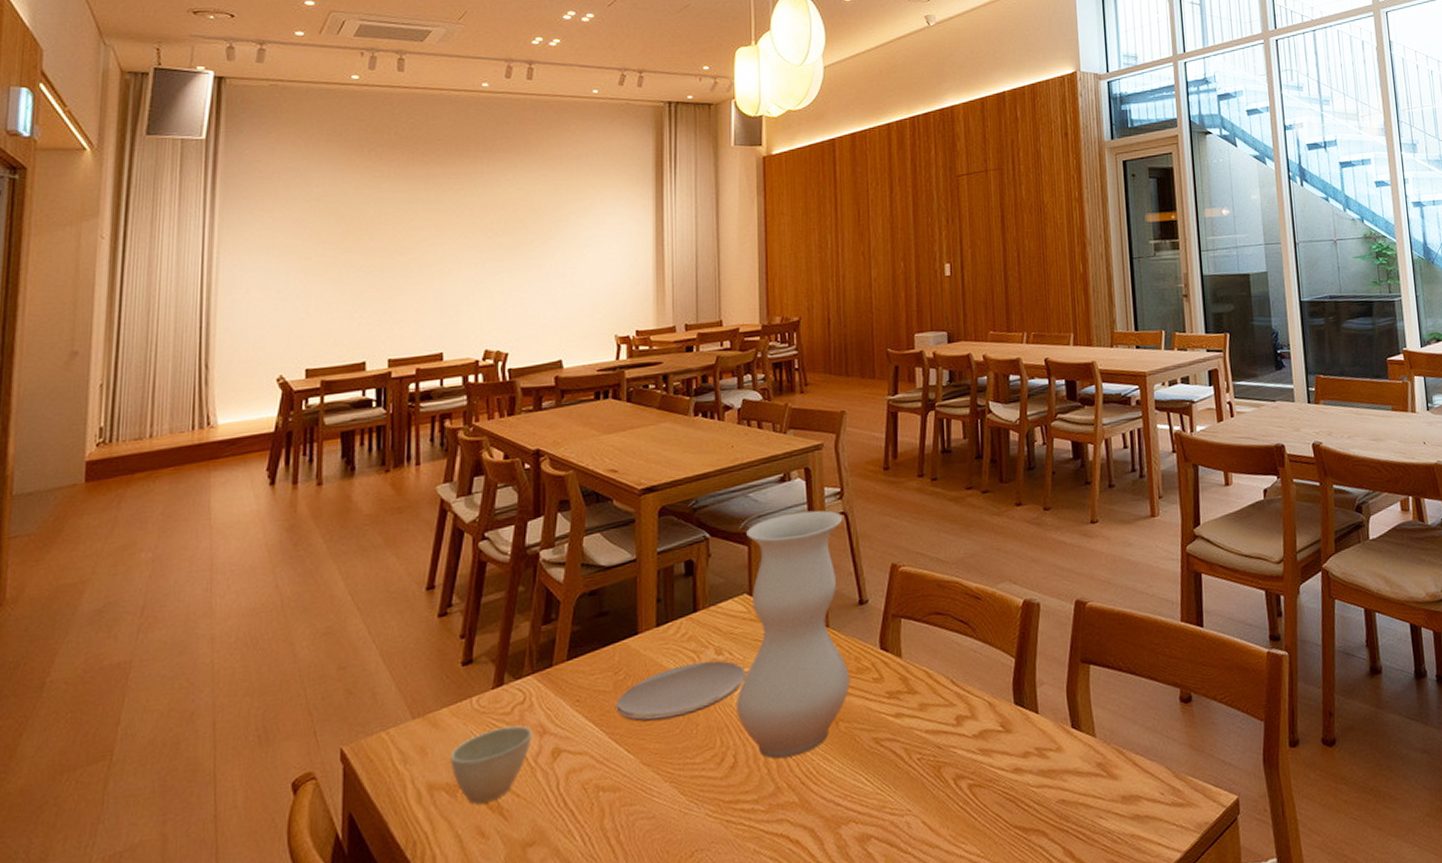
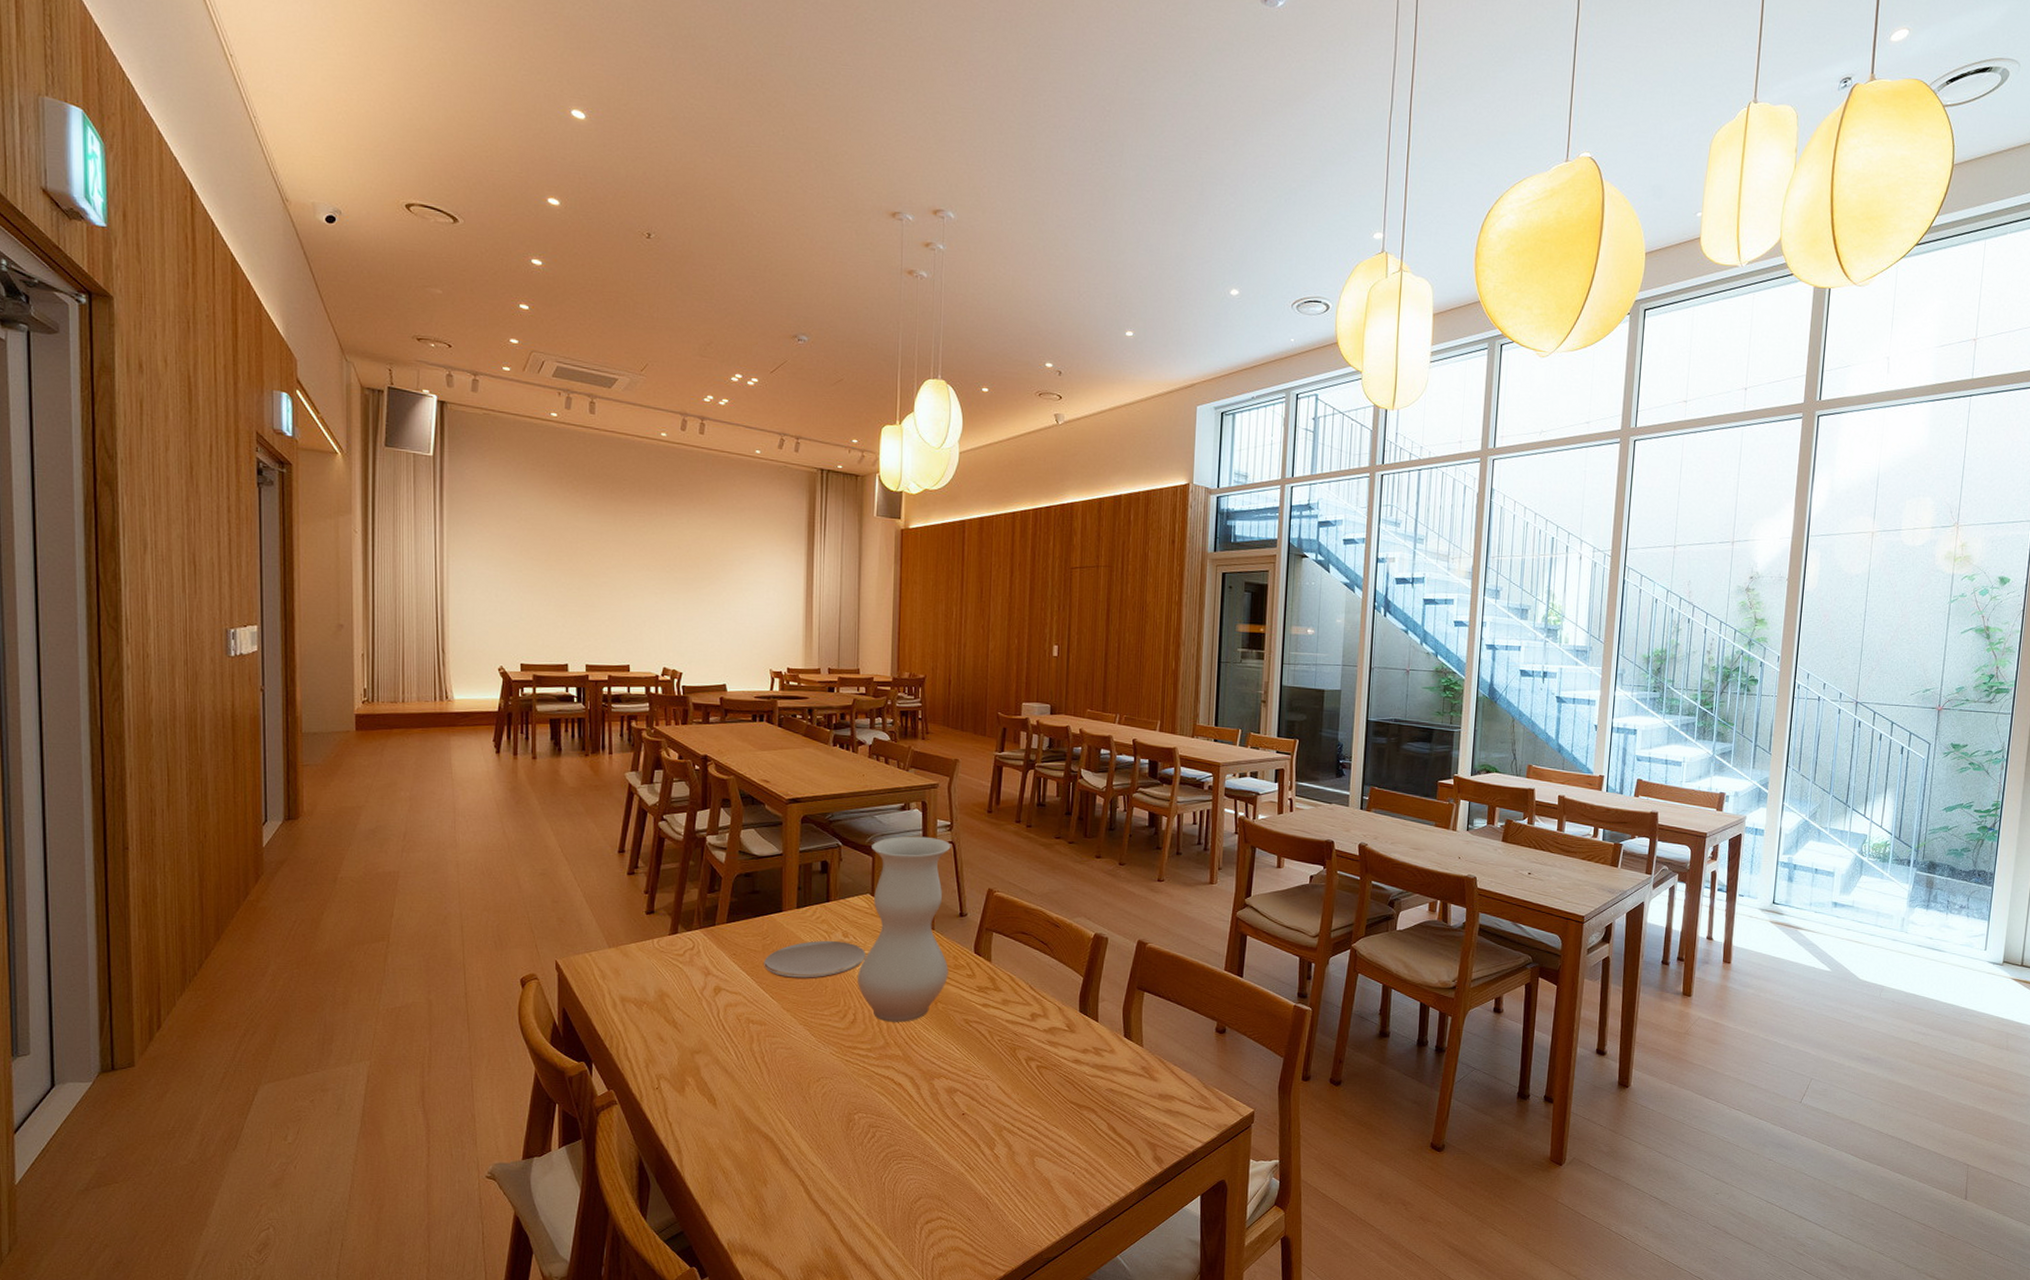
cup: present [450,725,532,804] -> none [637,965,699,1017]

